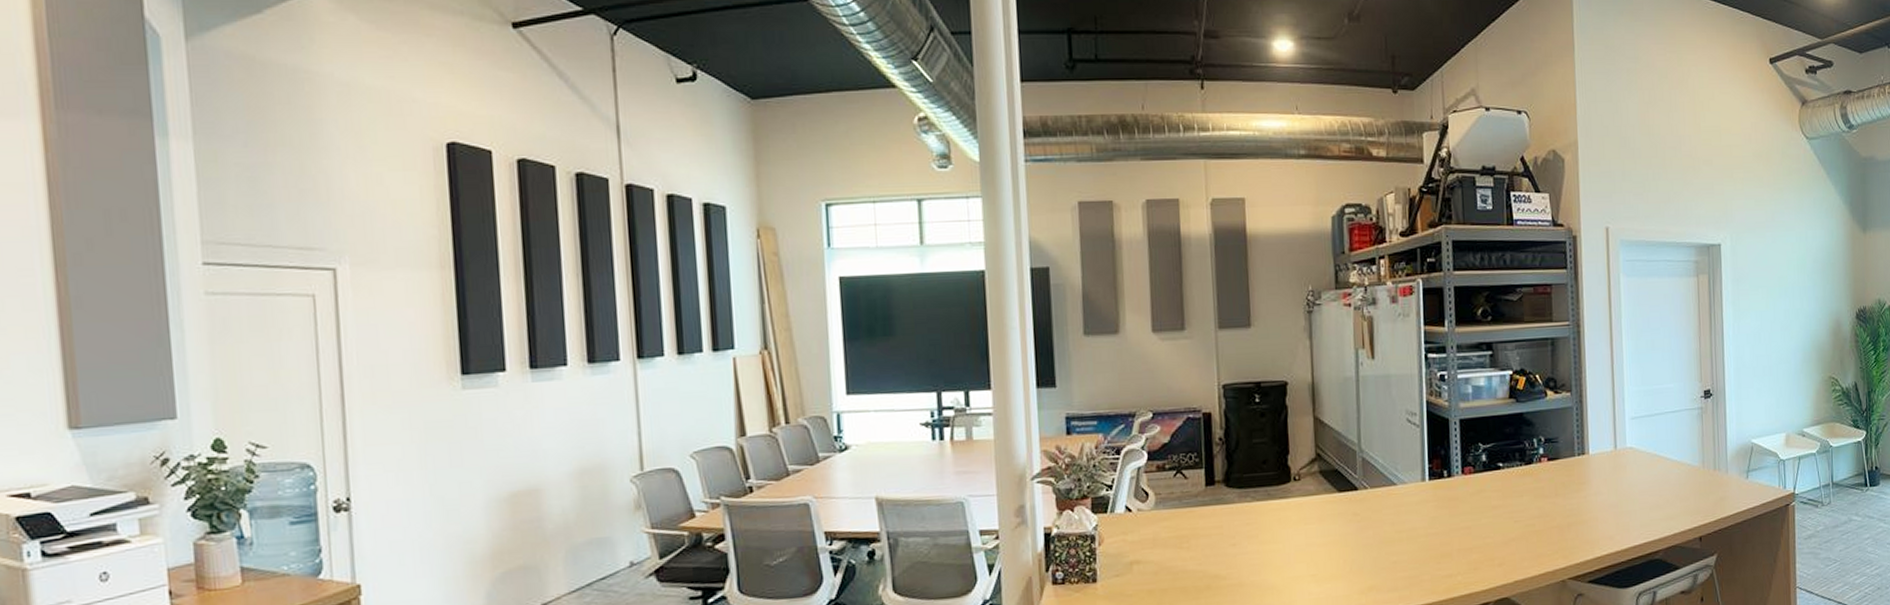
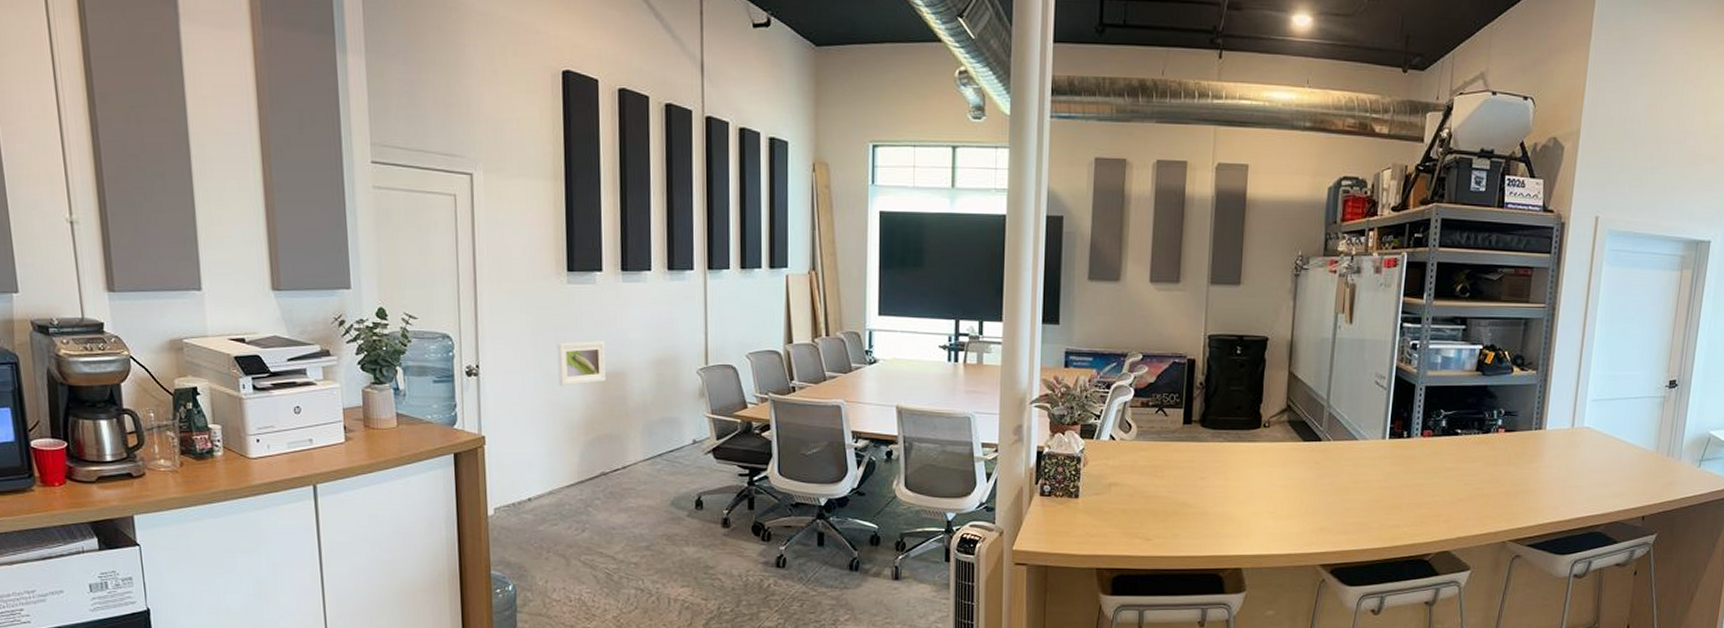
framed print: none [451,454,516,513] -> present [557,341,606,386]

